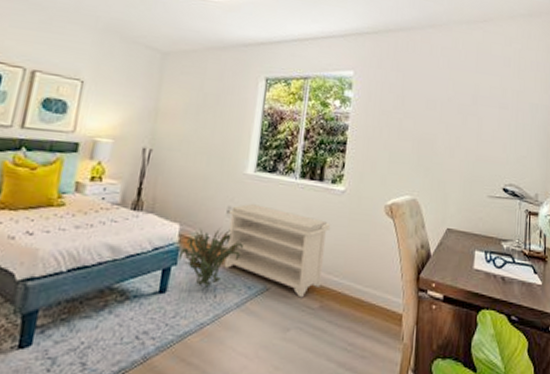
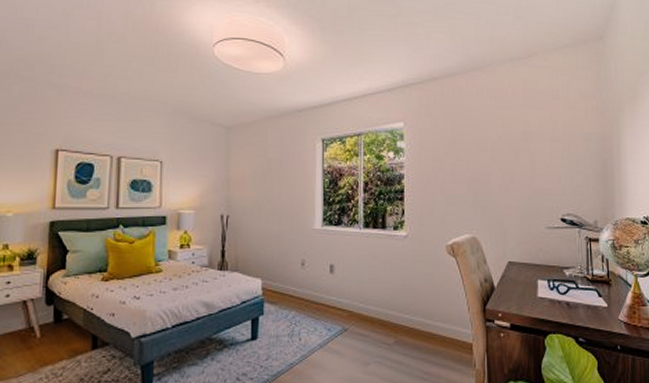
decorative plant: present [178,228,244,289] -> none [264,279,321,334]
bench: present [224,204,331,298] -> none [302,256,397,335]

